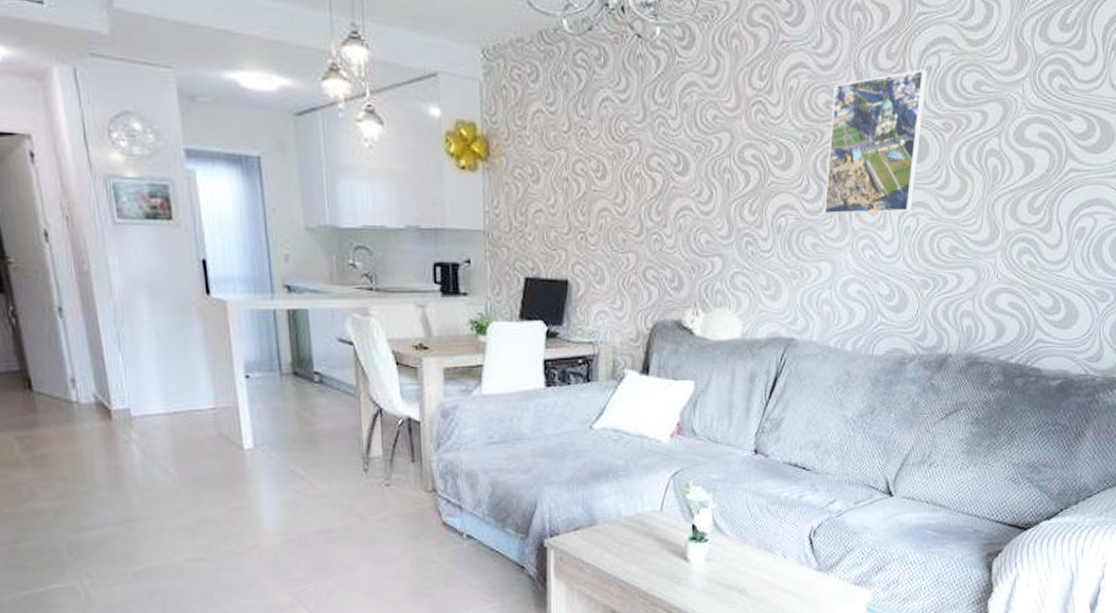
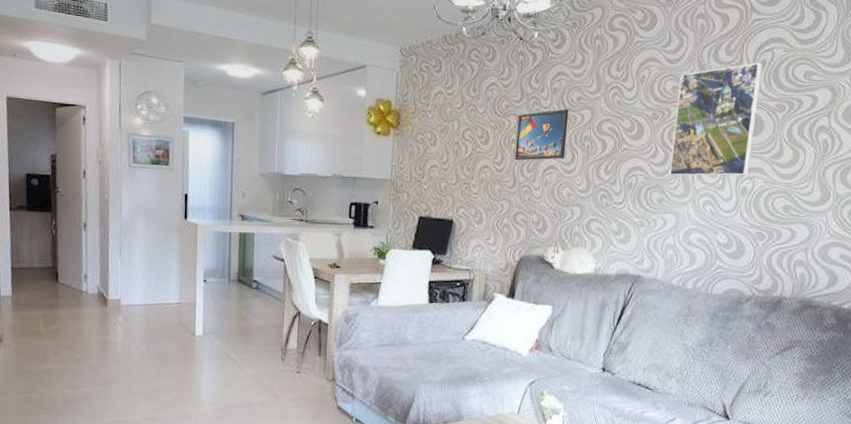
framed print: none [640,130,703,201] -> present [514,108,569,161]

